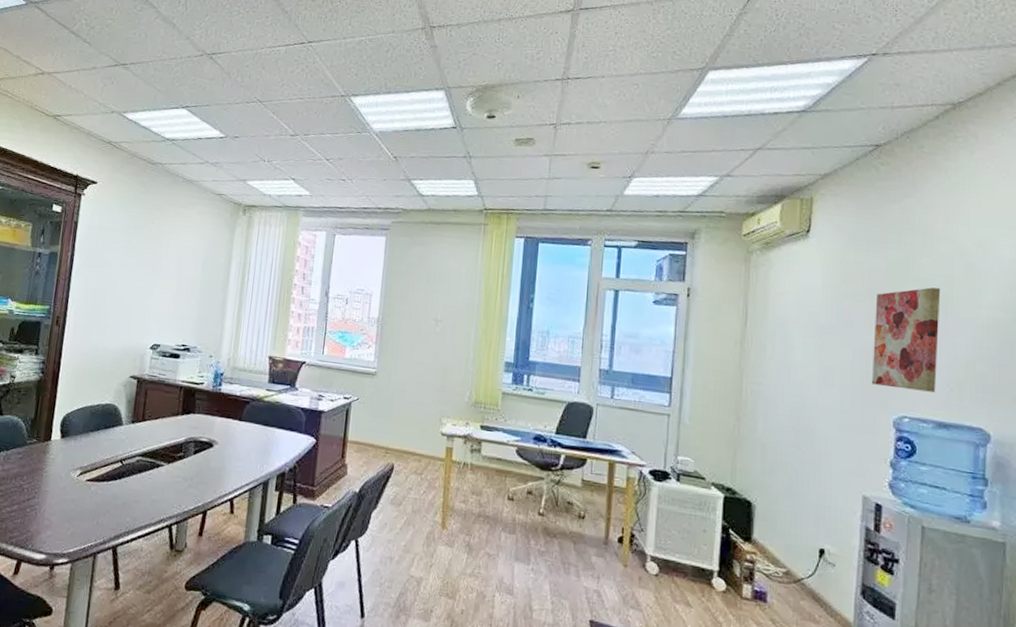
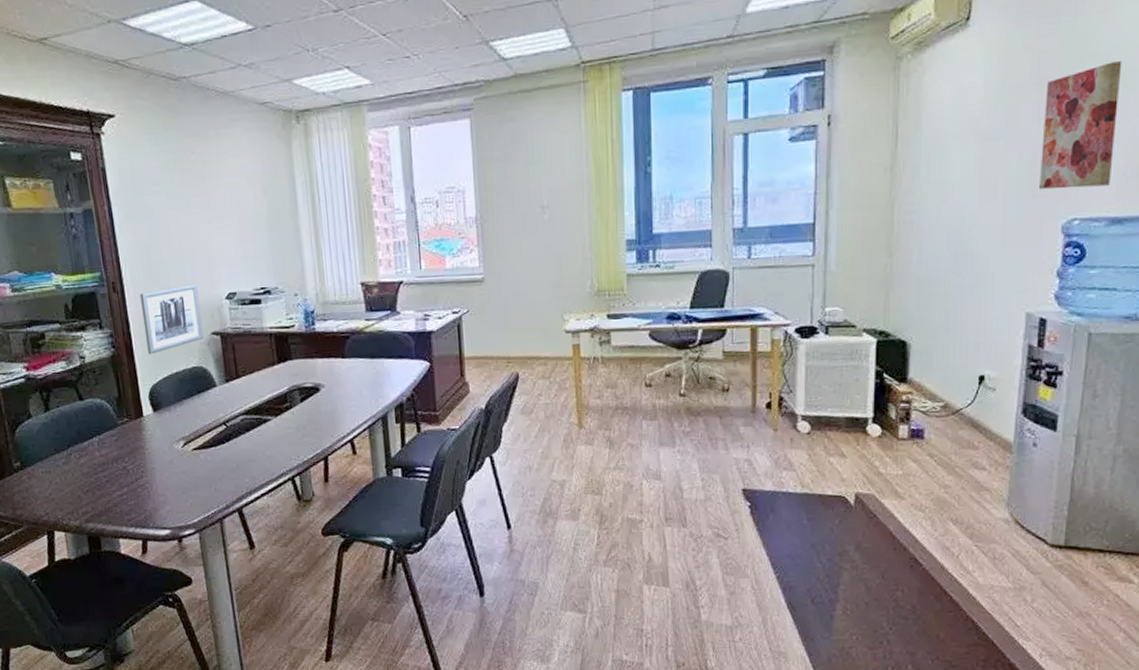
wall art: none [71,330,129,386] -> present [140,284,204,355]

